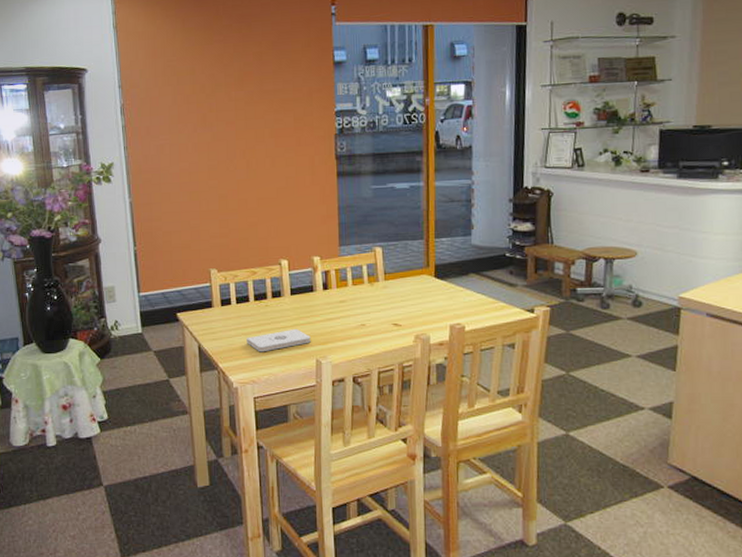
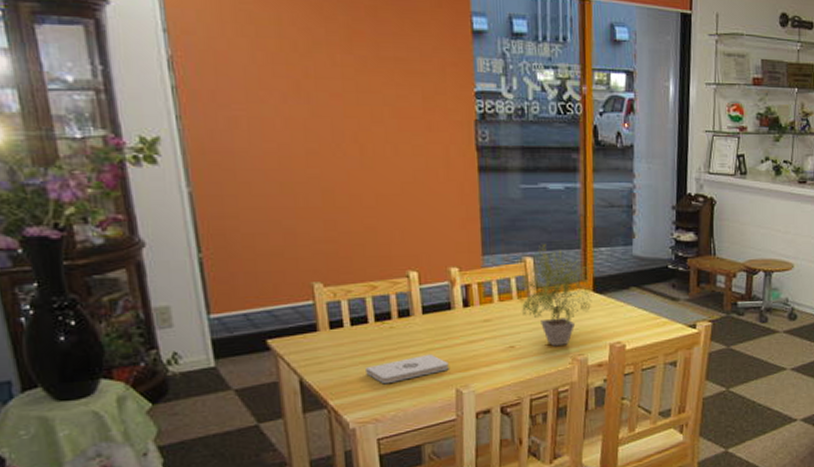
potted plant: none [364,235,434,326] -> present [512,243,592,347]

